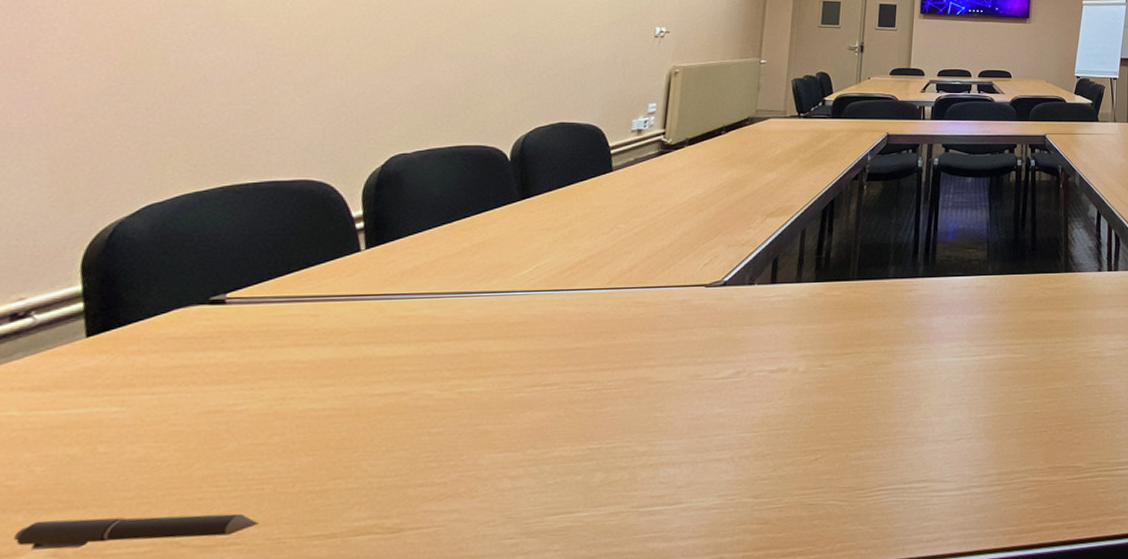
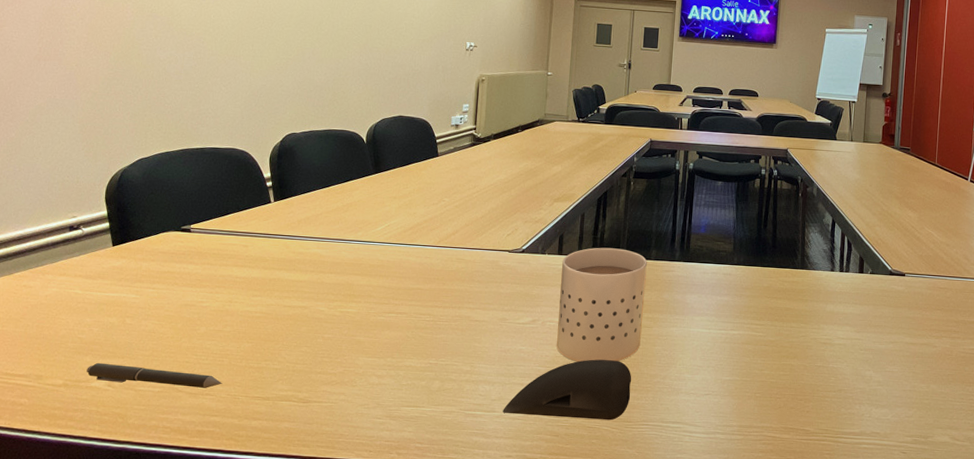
computer mouse: none [692,411,866,503] -> present [503,359,632,421]
mug: none [767,268,884,421] -> present [556,247,647,362]

